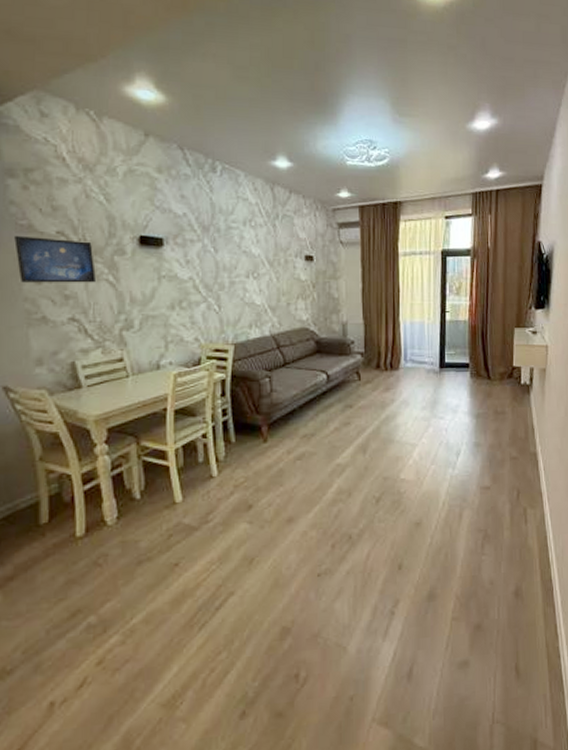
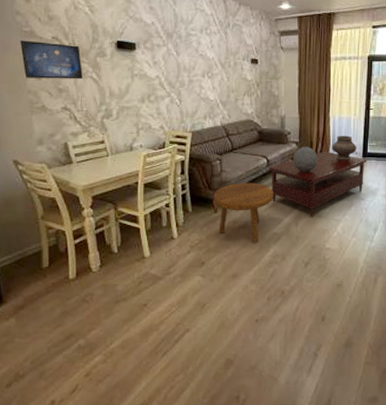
footstool: none [262,403,336,479] -> present [213,182,274,244]
coffee table: none [329,362,444,443] -> present [269,151,367,217]
decorative sphere: none [358,357,388,389] -> present [293,146,318,172]
ceramic pot: none [403,343,432,373] -> present [332,135,357,160]

